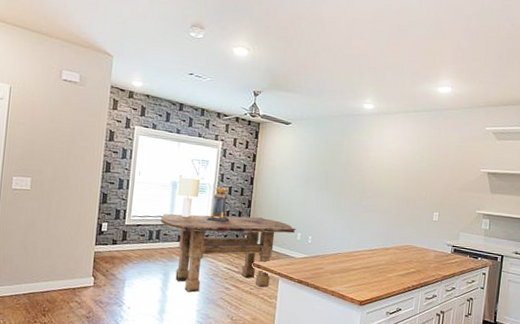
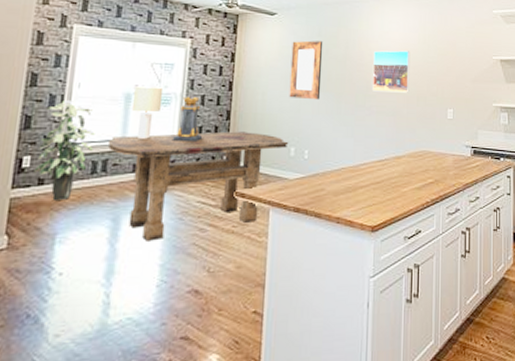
indoor plant: none [110,183,151,257] -> present [34,99,95,200]
home mirror: none [298,147,329,197] -> present [289,40,323,100]
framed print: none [369,158,405,196] -> present [373,50,410,93]

